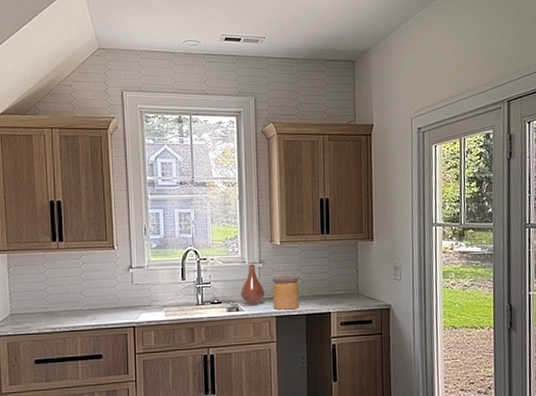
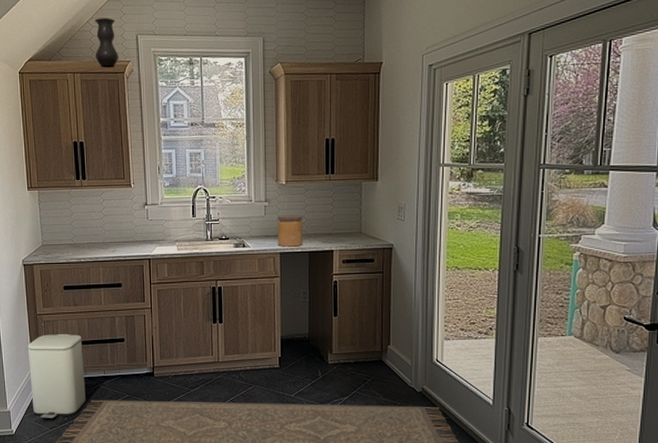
vase: none [76,72,103,124] -> present [95,17,119,68]
vase: present [240,264,265,306] -> none [247,202,270,243]

